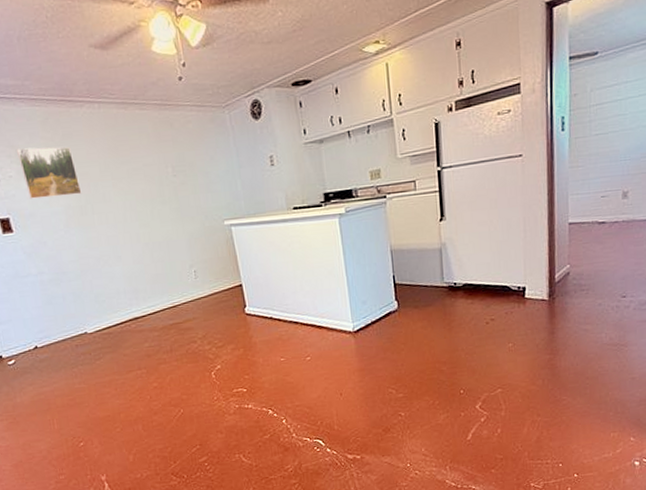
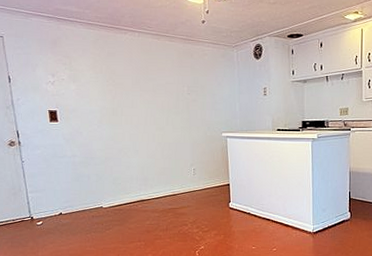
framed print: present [15,147,82,199] -> none [70,59,116,99]

